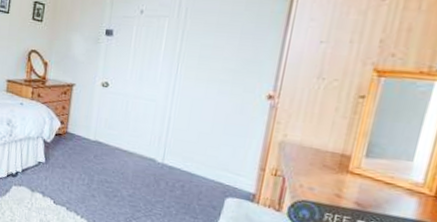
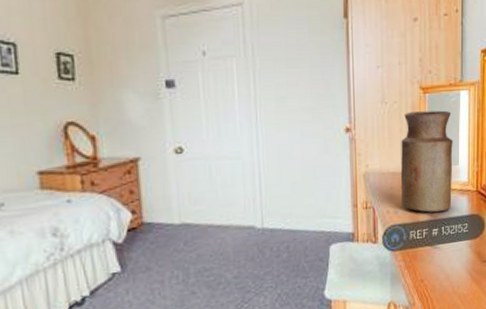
vase: none [320,92,414,206] -> present [400,110,453,213]

